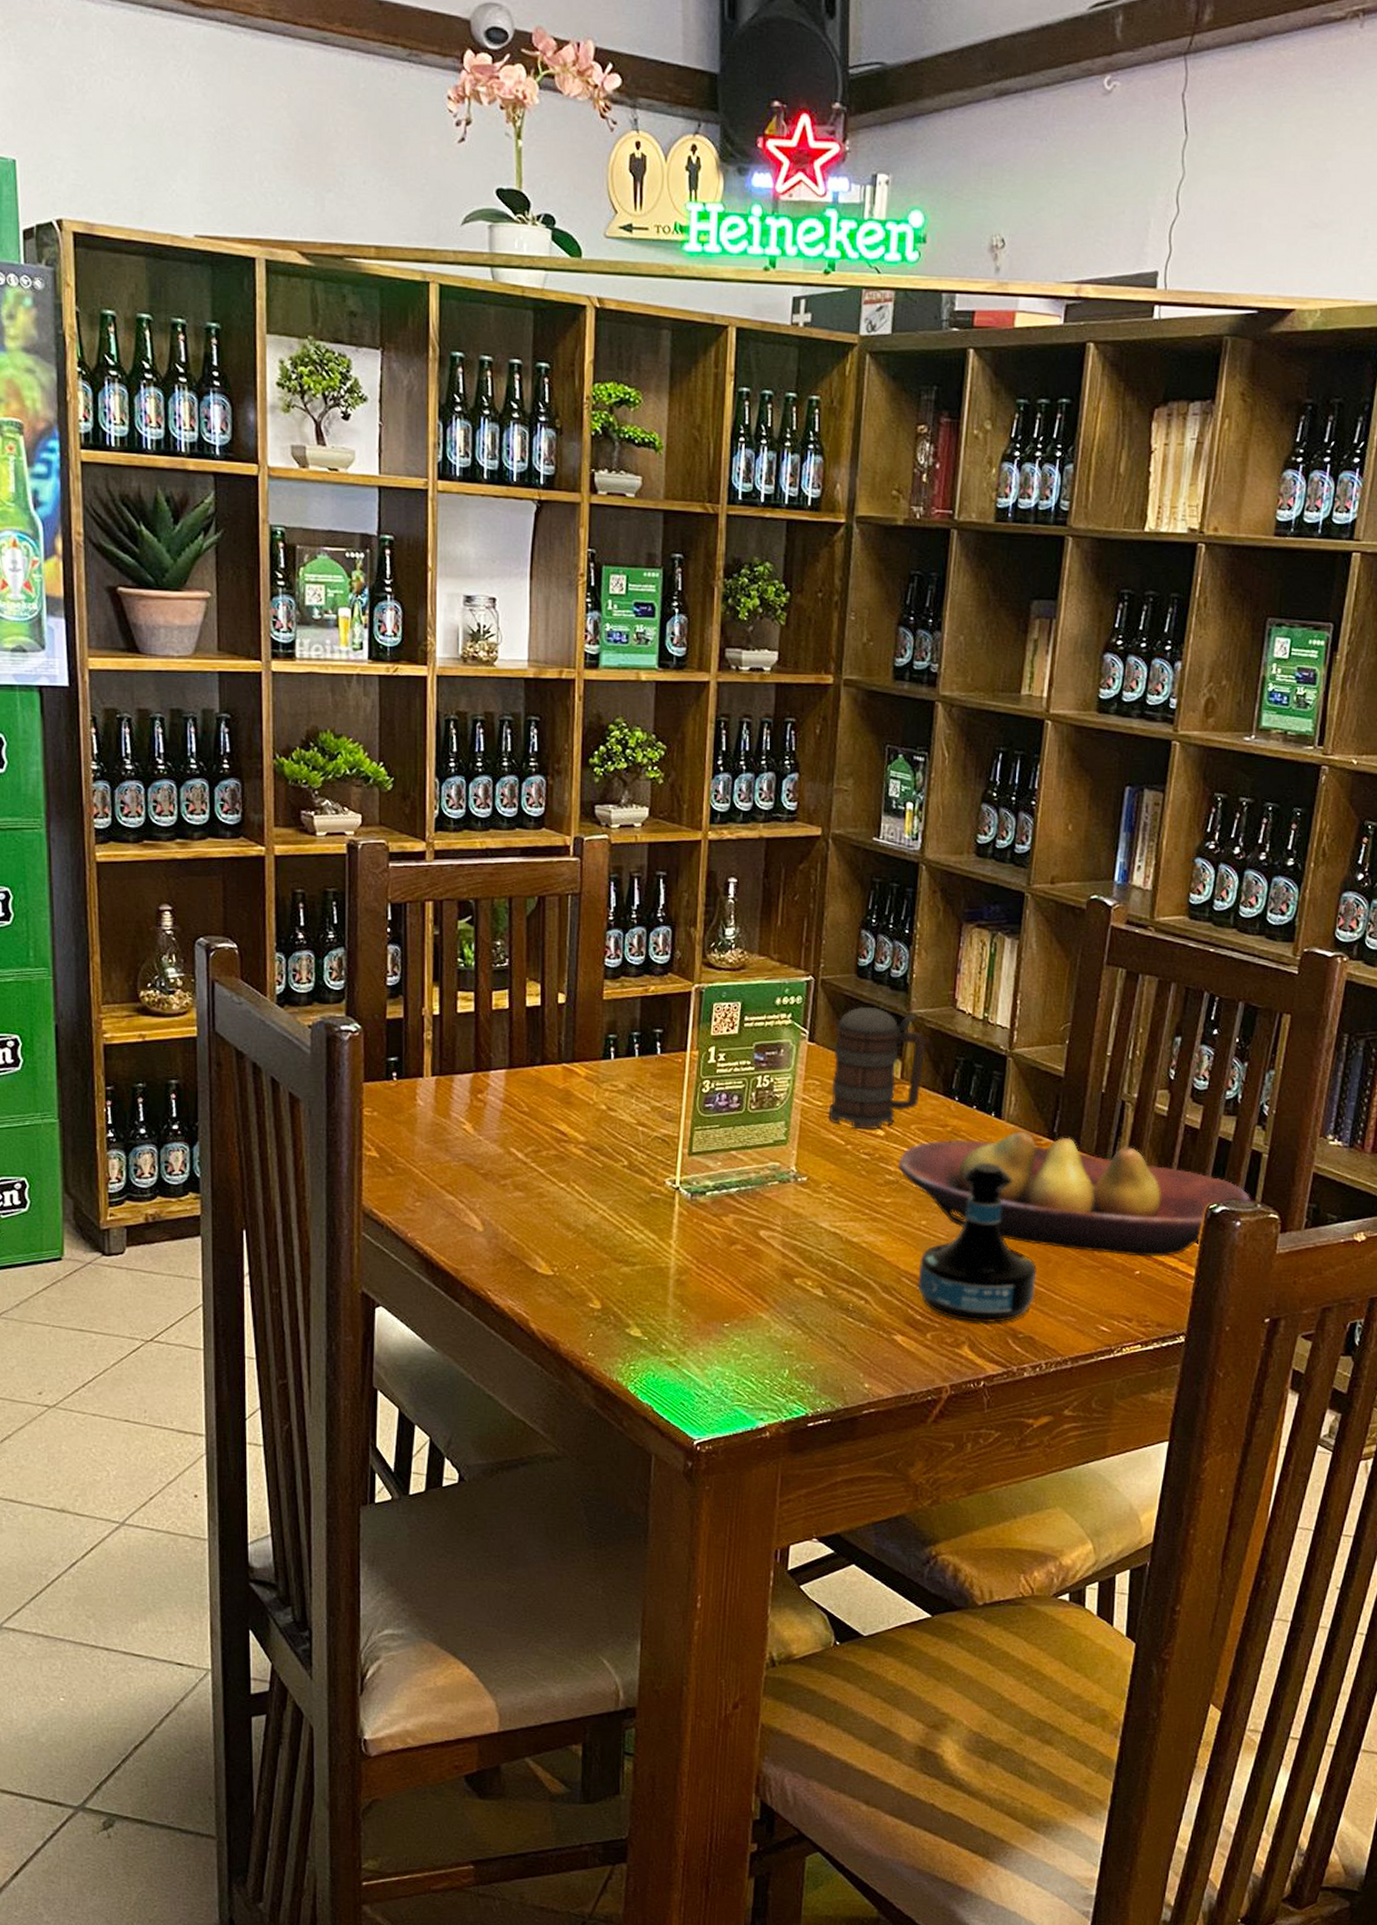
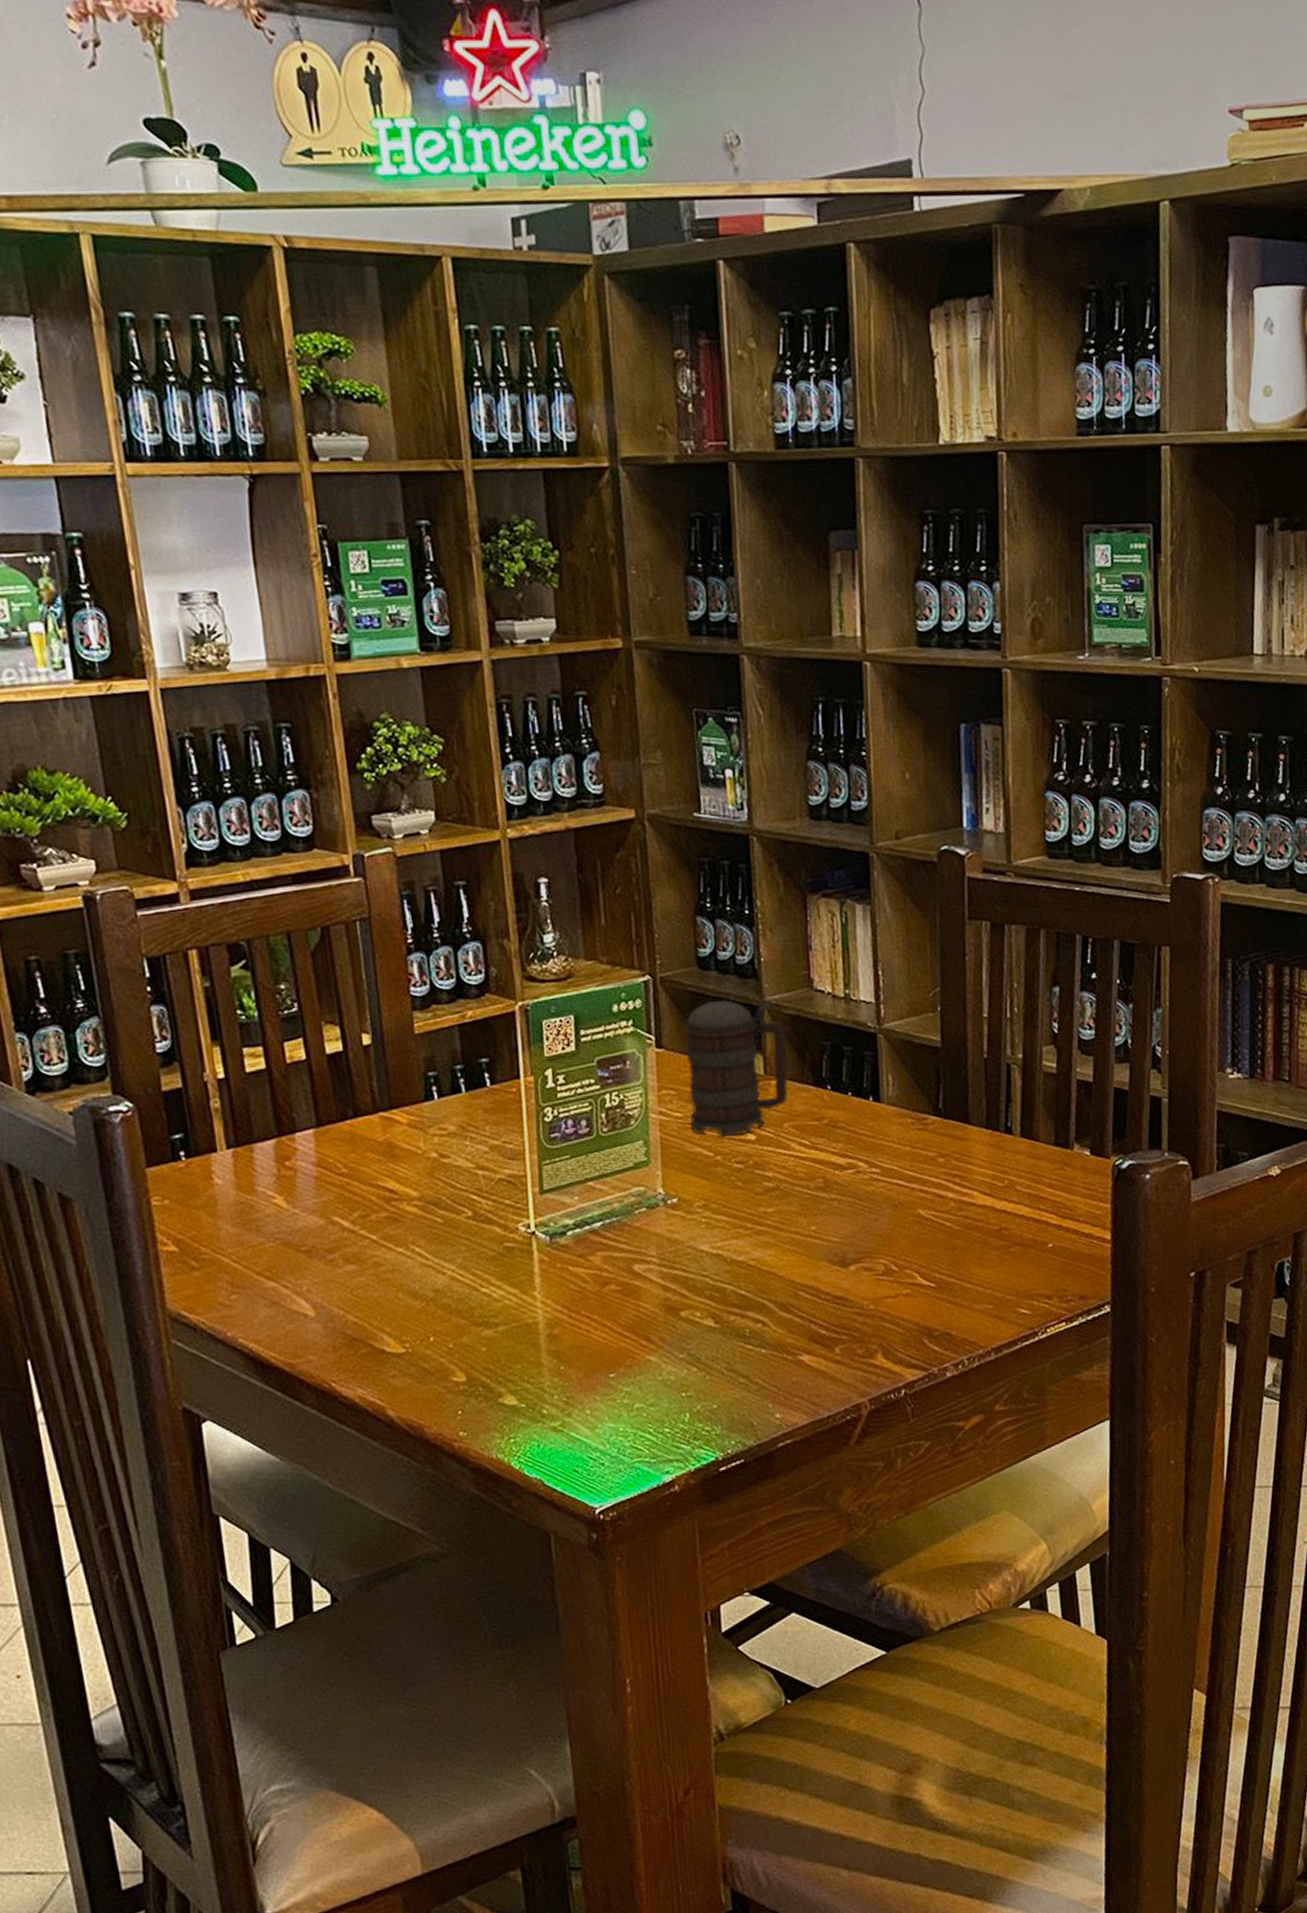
fruit bowl: present [898,1132,1250,1257] -> none [775,1111,1157,1233]
tequila bottle: present [918,1163,1037,1324] -> none [815,1152,945,1328]

